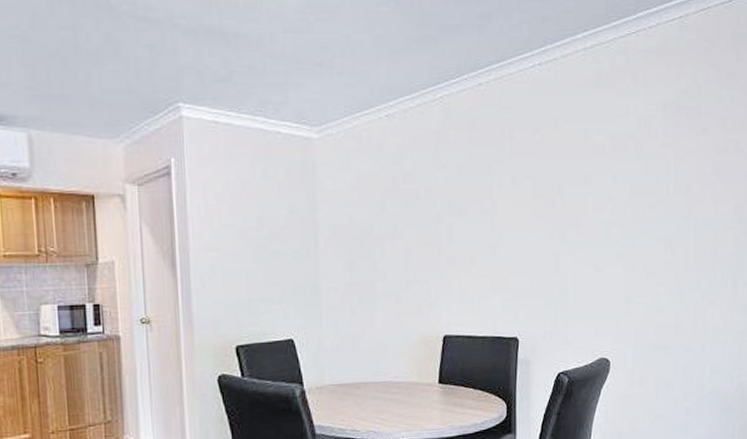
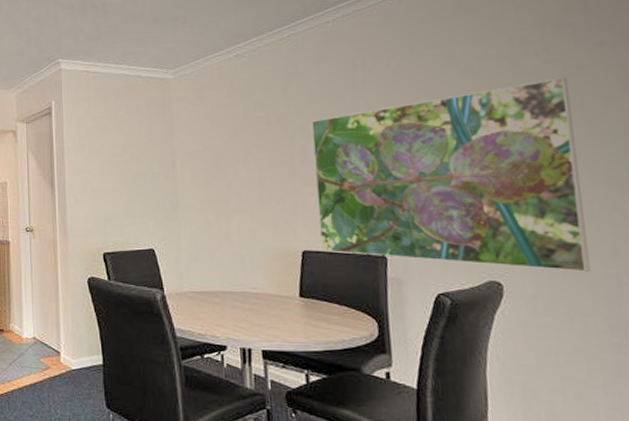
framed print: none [458,161,678,346] -> present [310,77,591,272]

